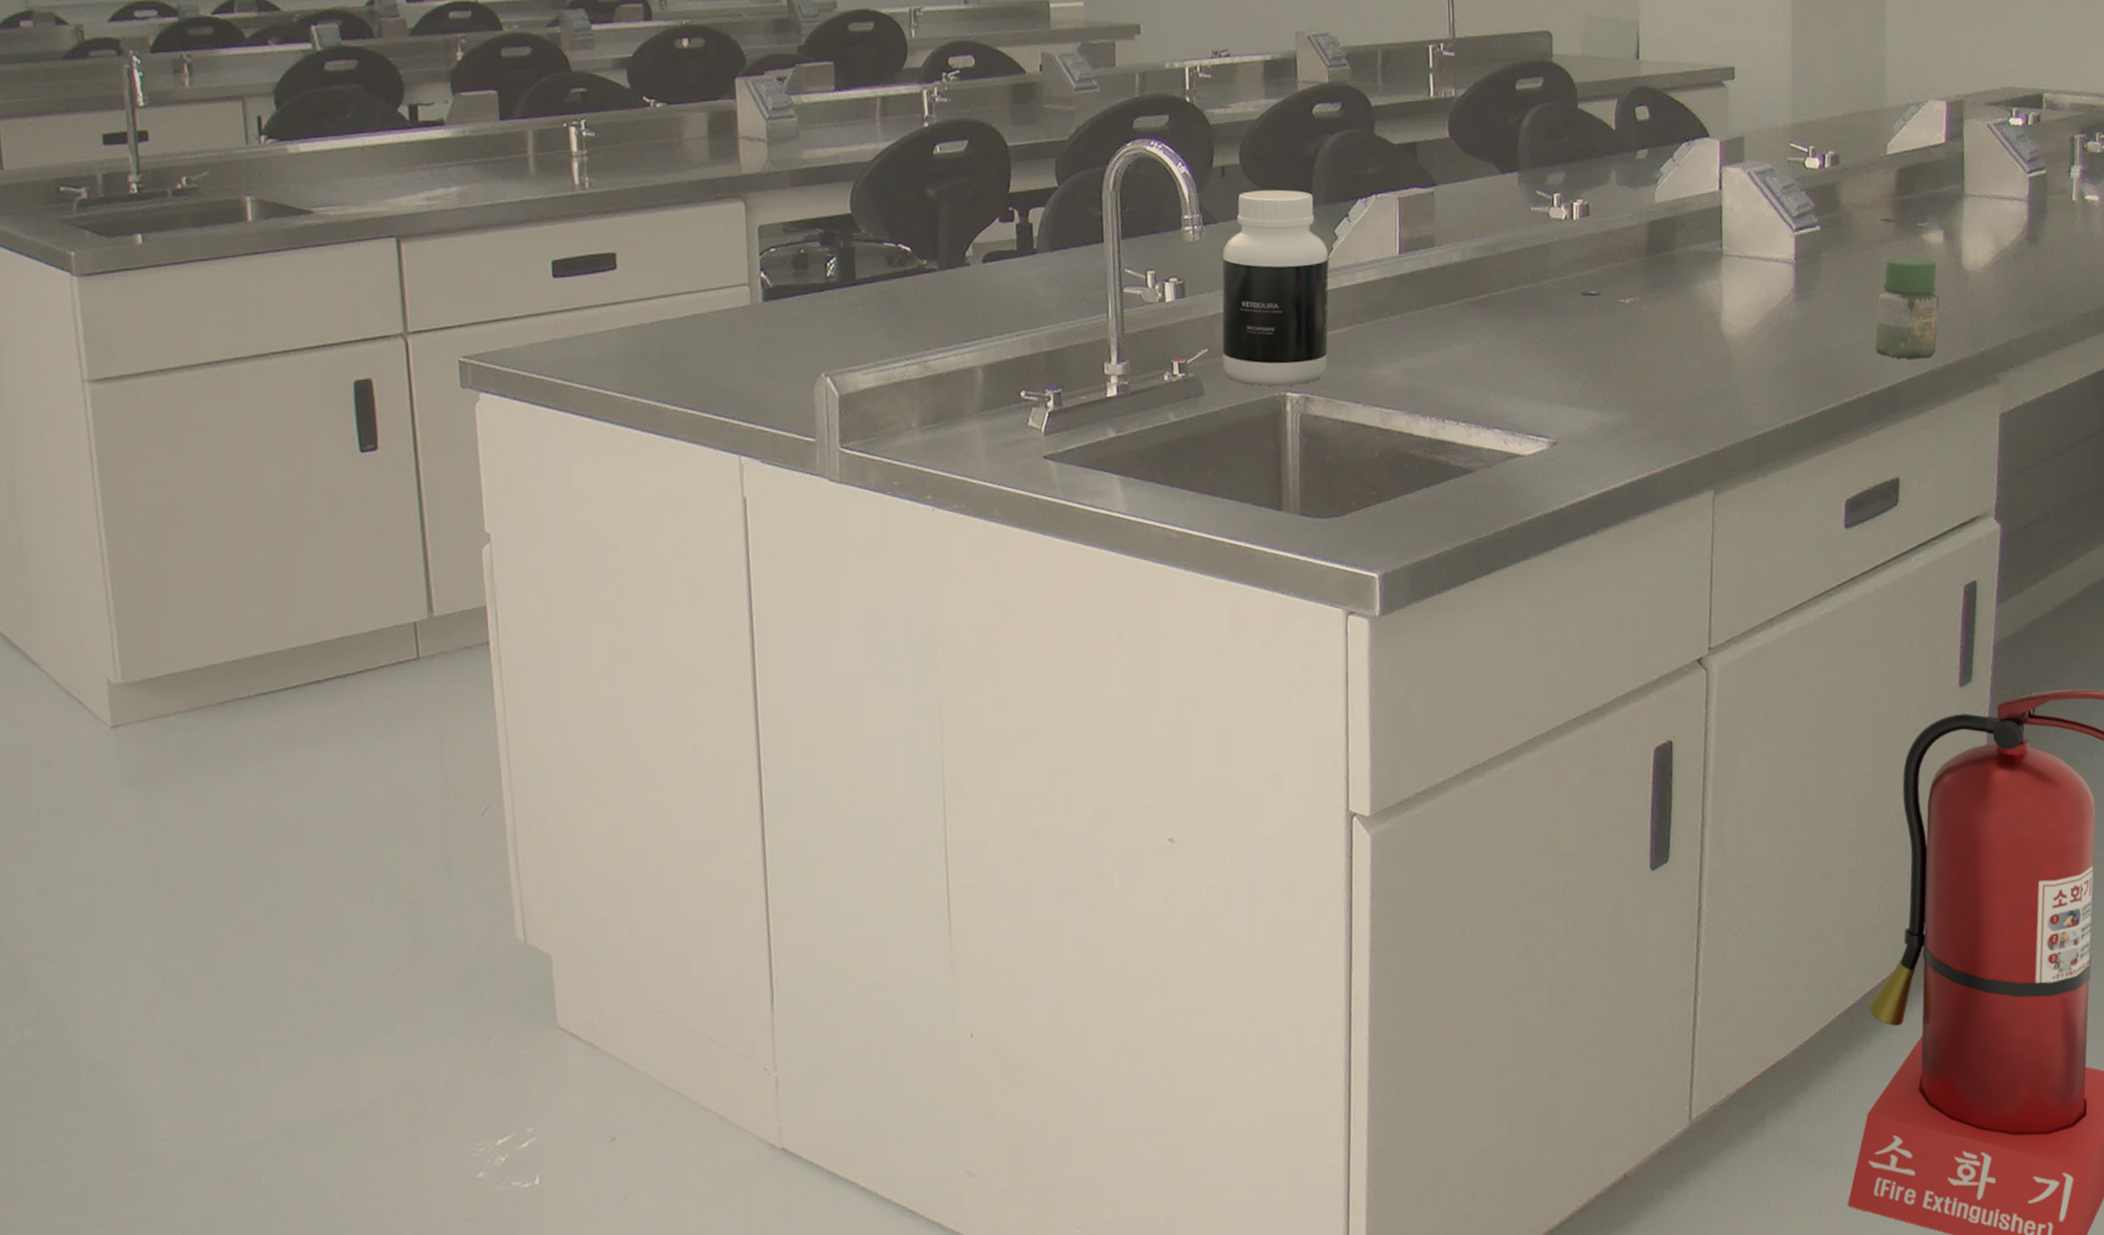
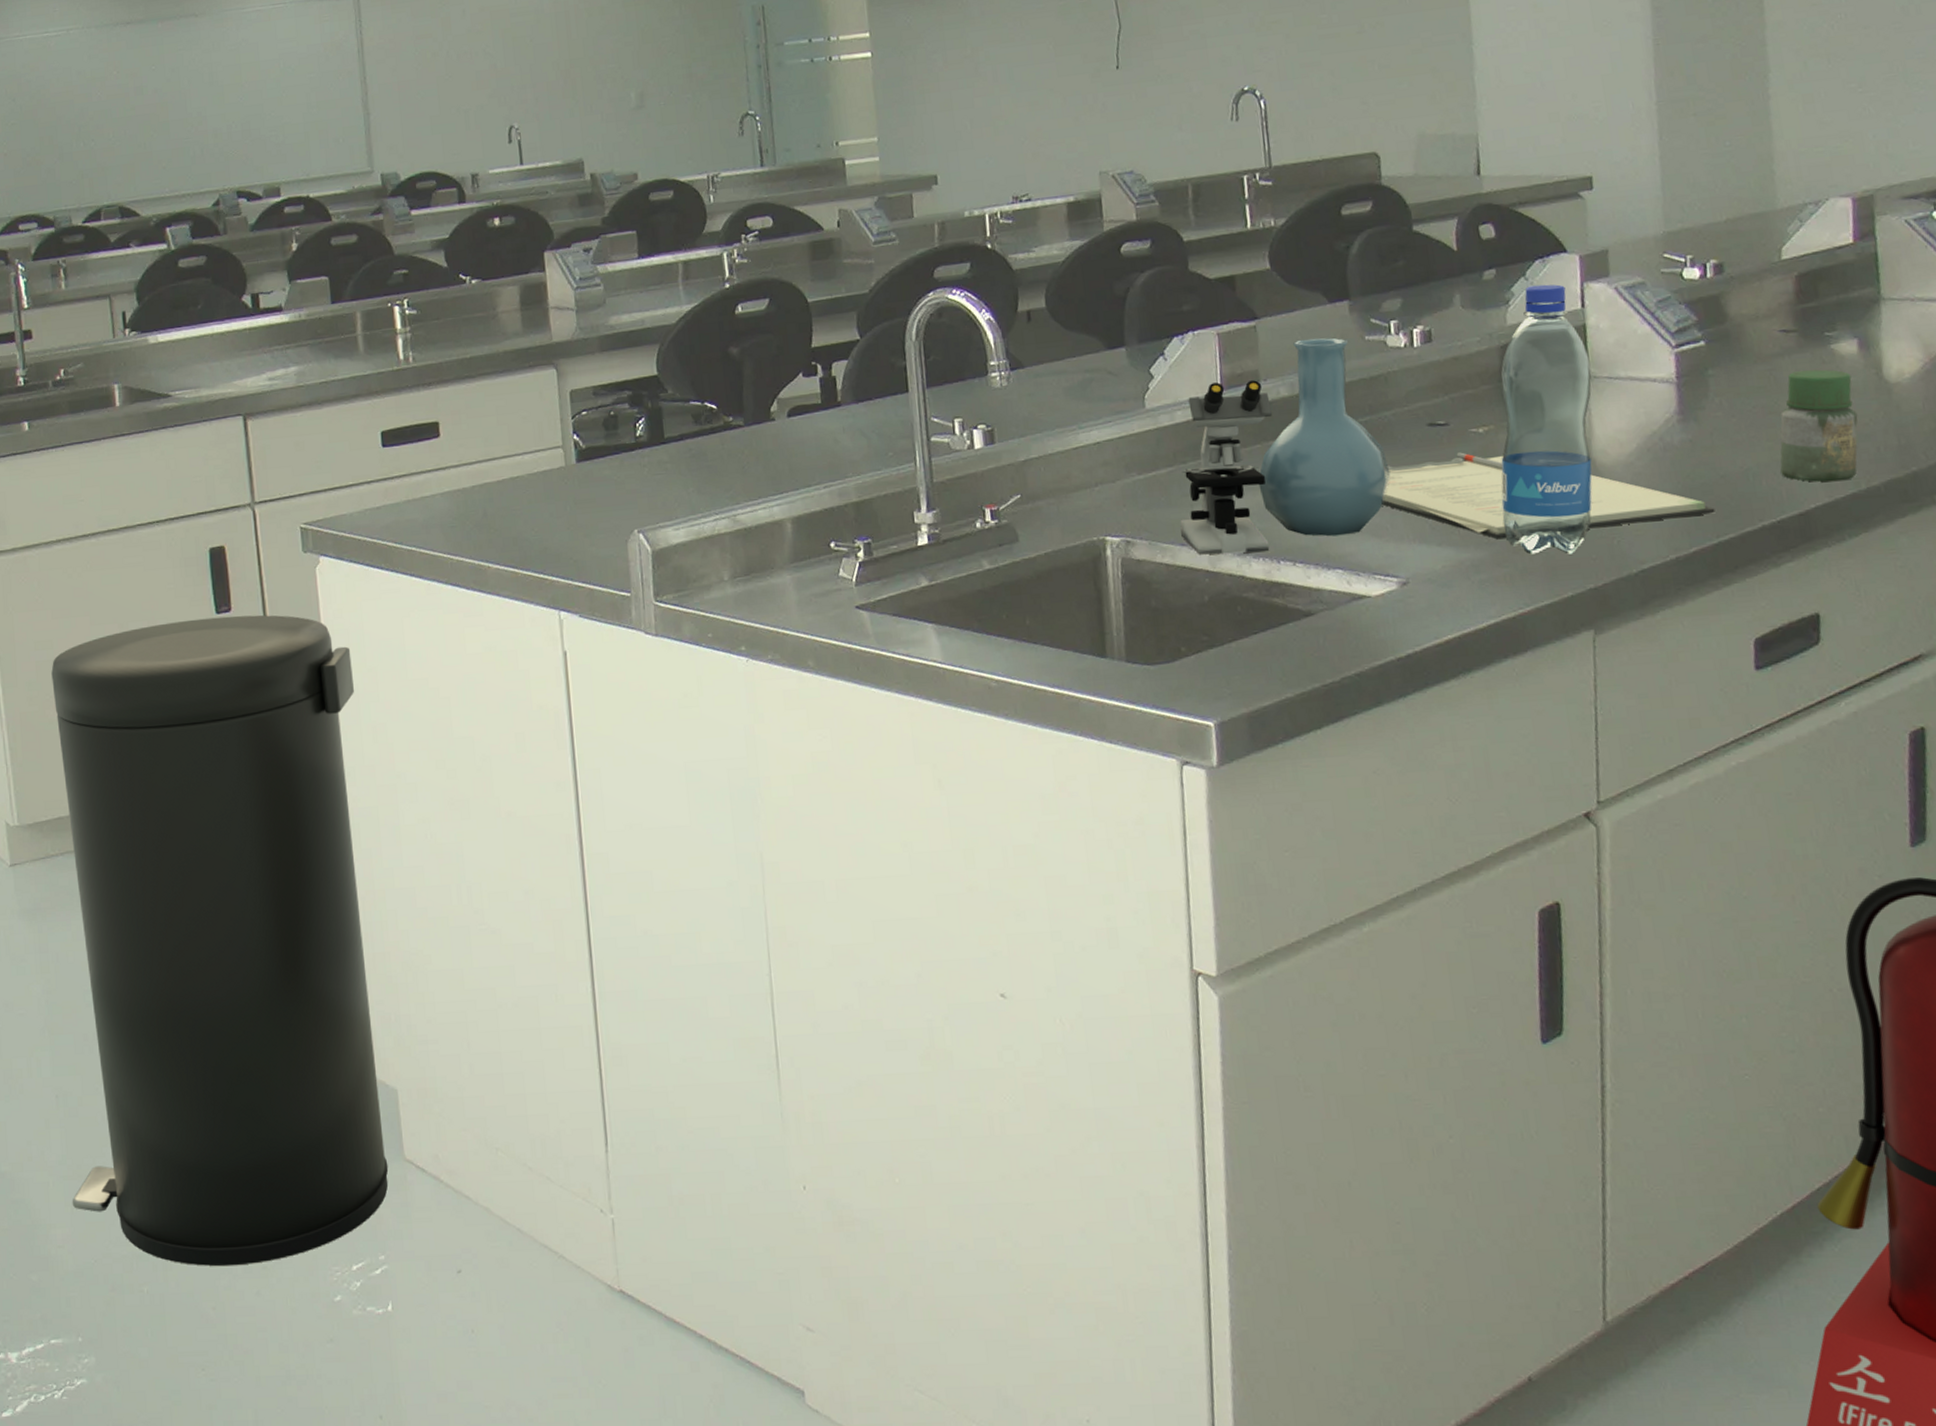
pedal bin: none [165,454,540,1151] -> present [51,615,389,1267]
medicine bottle: present [1222,189,1329,387] -> none [1031,331,1149,531]
microscope: none [1356,245,1445,413] -> present [1180,380,1273,555]
flask: none [1429,206,1547,398] -> present [1258,337,1391,537]
clipboard: none [1538,321,1820,404] -> present [1382,452,1715,540]
bottle: none [1641,166,1724,420] -> present [1501,284,1592,555]

